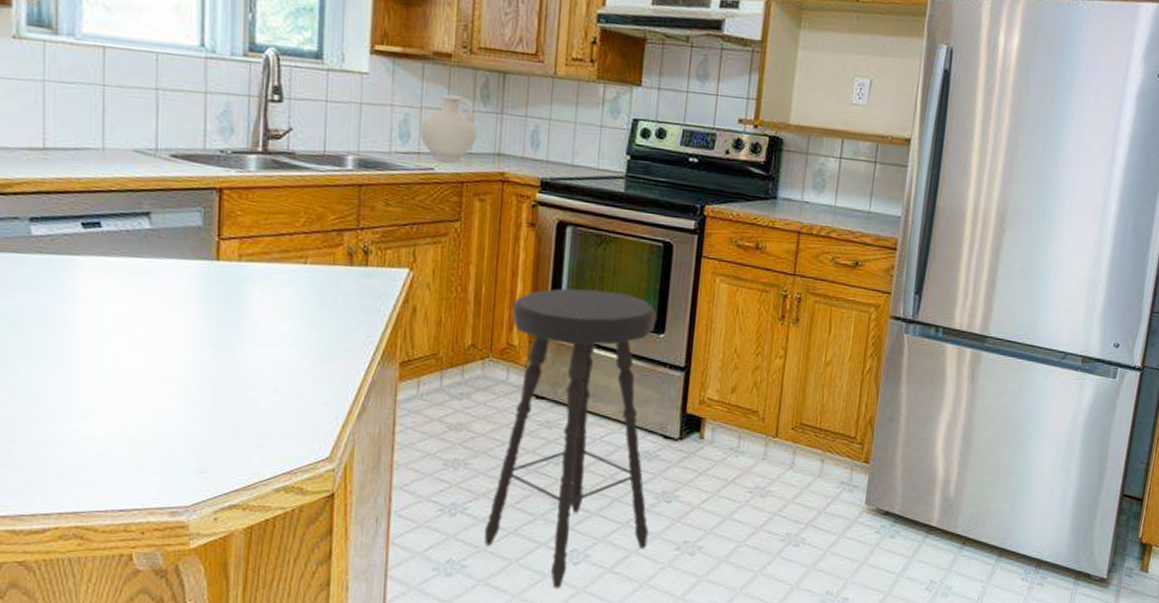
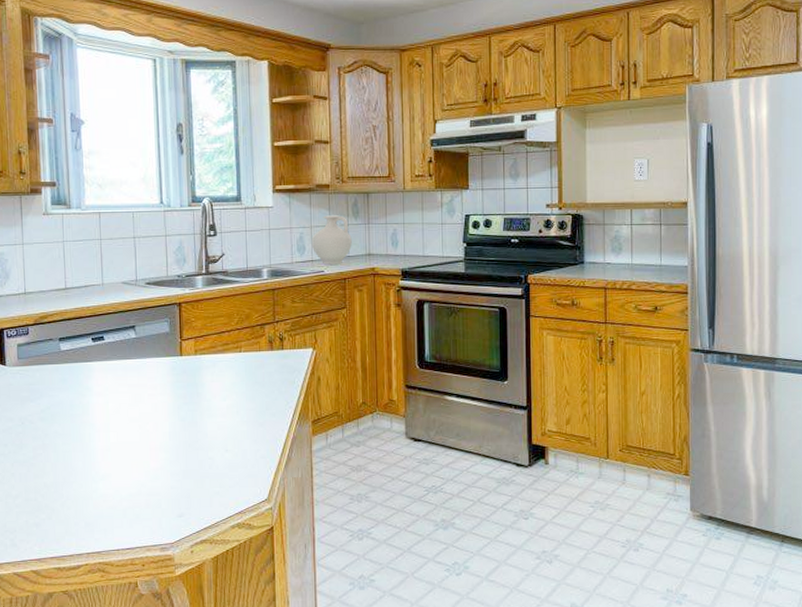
music stool: present [484,288,657,588] -> none [385,350,513,596]

